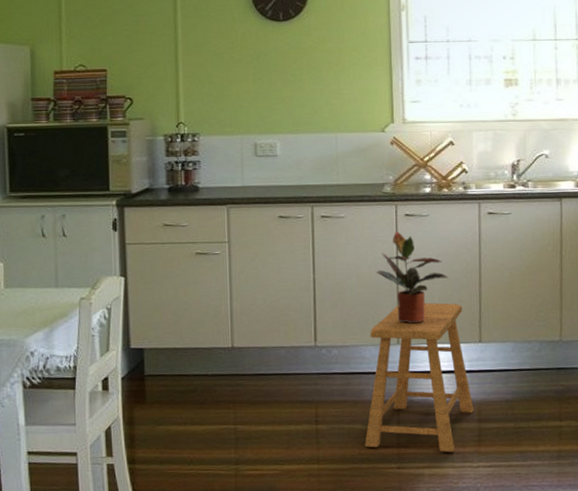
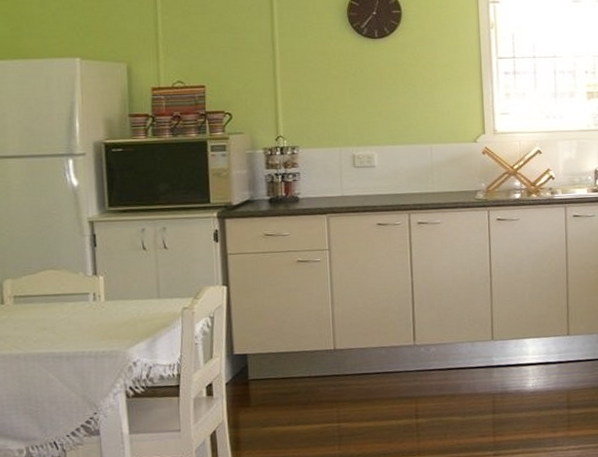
stool: present [365,303,474,453] -> none [463,300,564,438]
potted plant: present [376,231,449,323] -> none [471,235,538,320]

